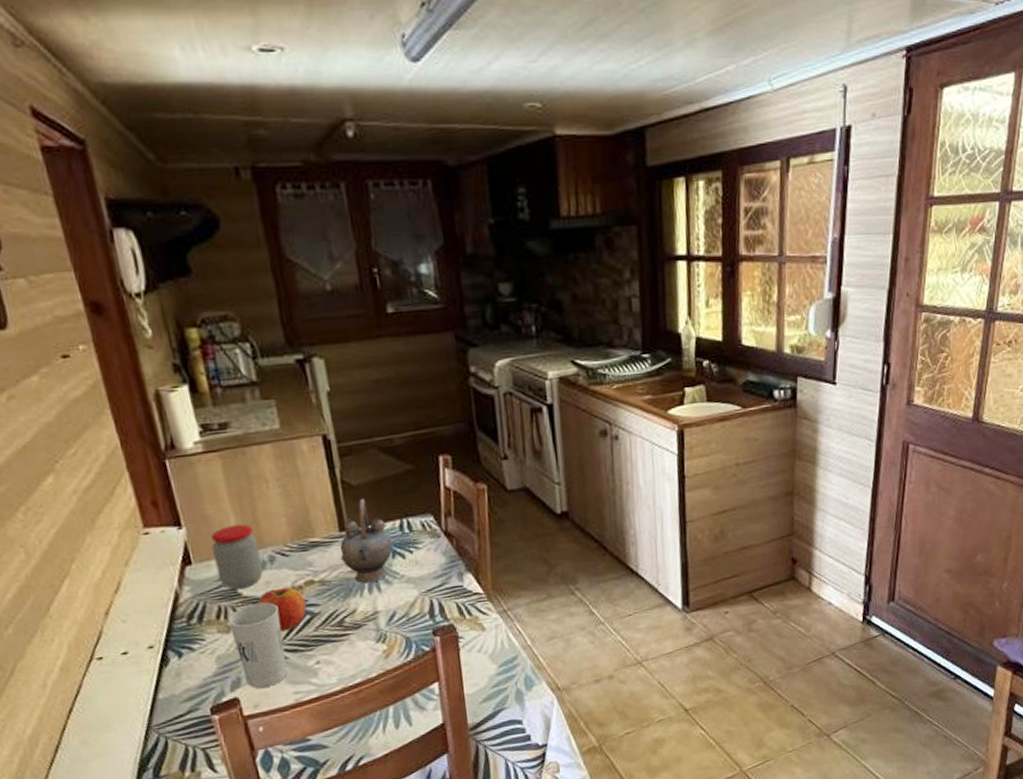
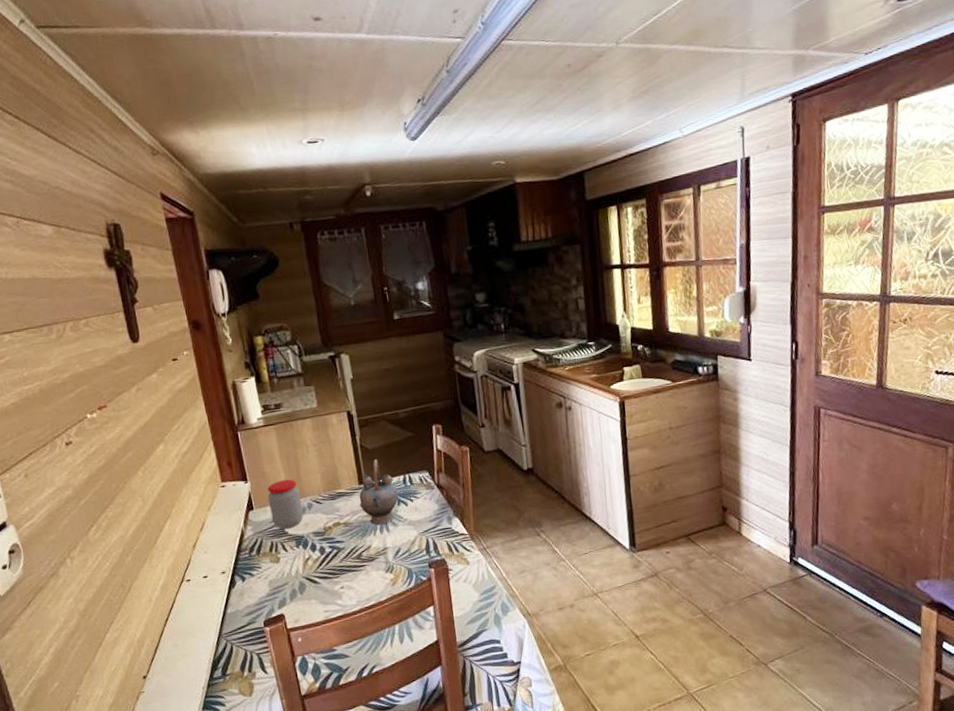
cup: present [227,602,287,689] -> none [277,539,320,608]
fruit: present [257,587,307,632] -> none [299,528,334,562]

